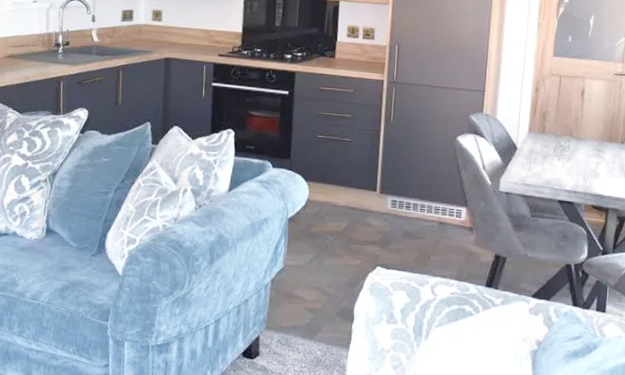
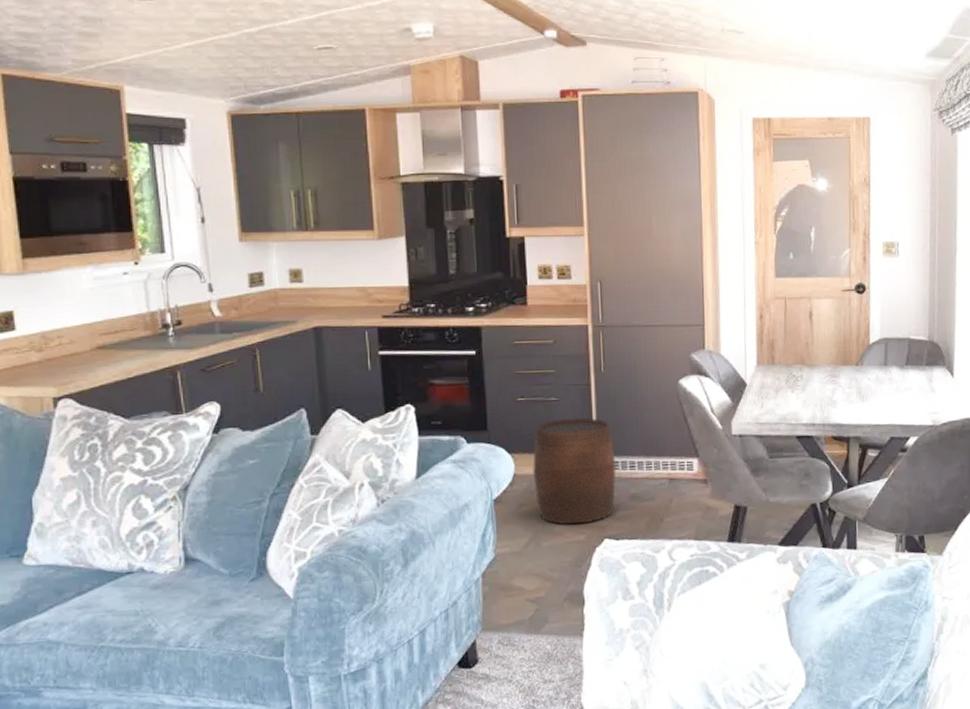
stool: none [323,157,395,251] -> present [533,418,616,525]

